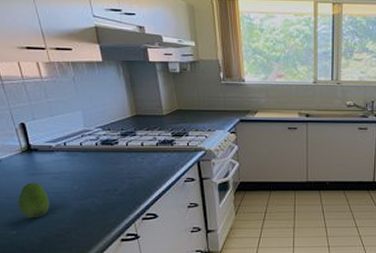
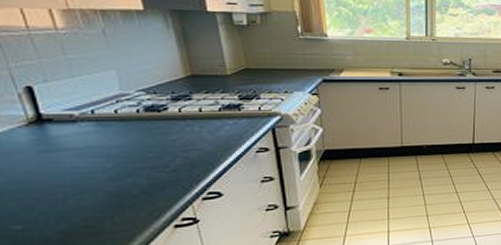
fruit: present [18,183,50,219] -> none [23,162,73,208]

